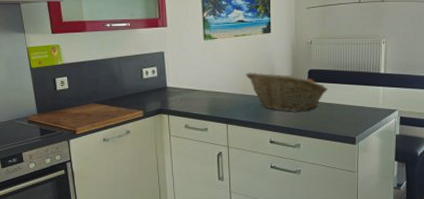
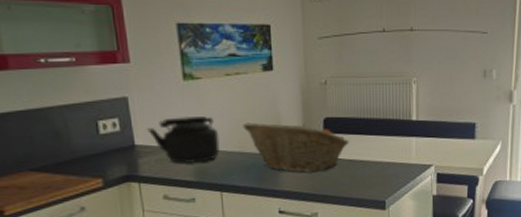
kettle: none [176,66,228,102] -> present [147,115,220,164]

